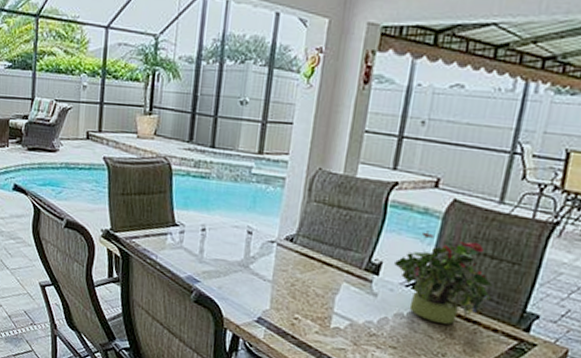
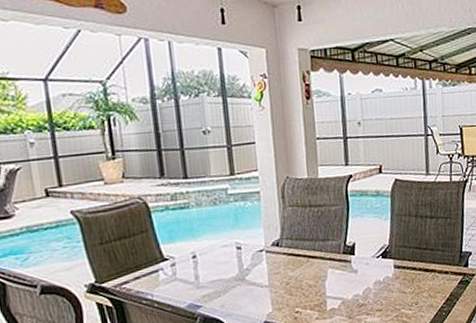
potted plant: present [394,230,493,325] -> none [364,208,437,280]

